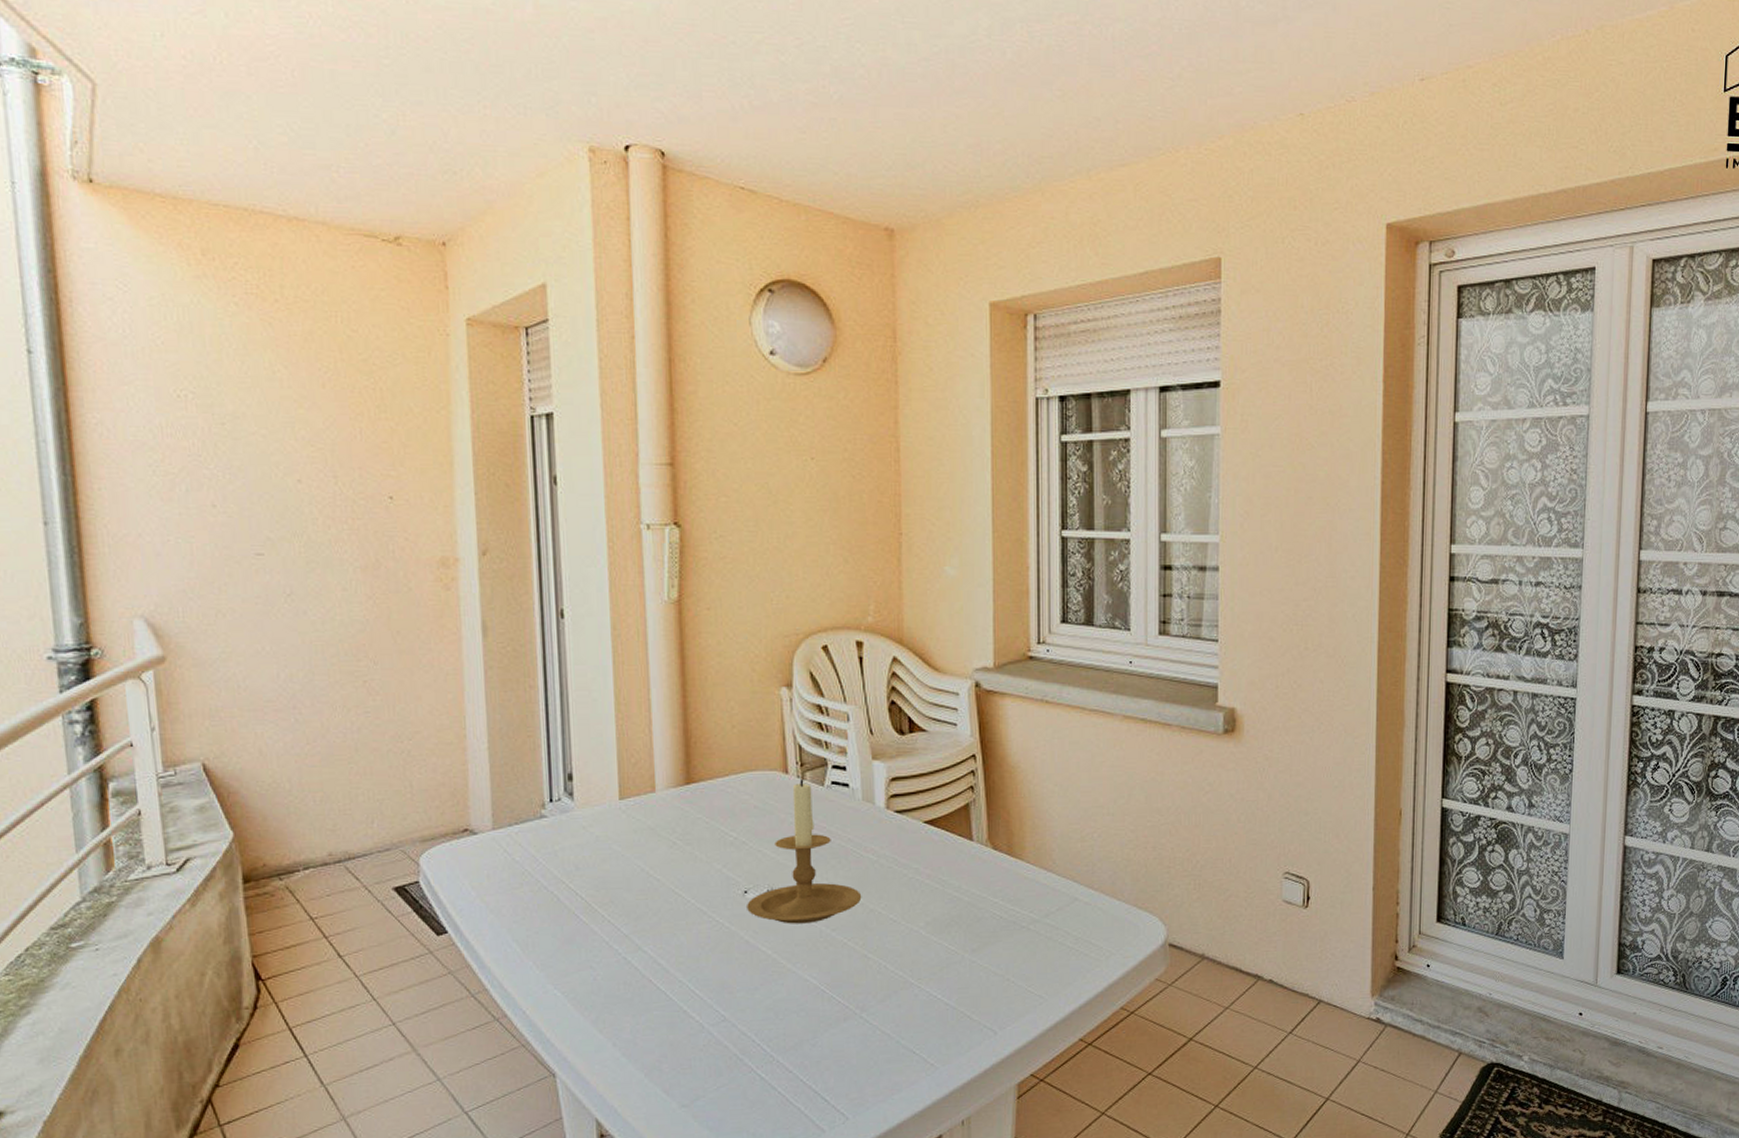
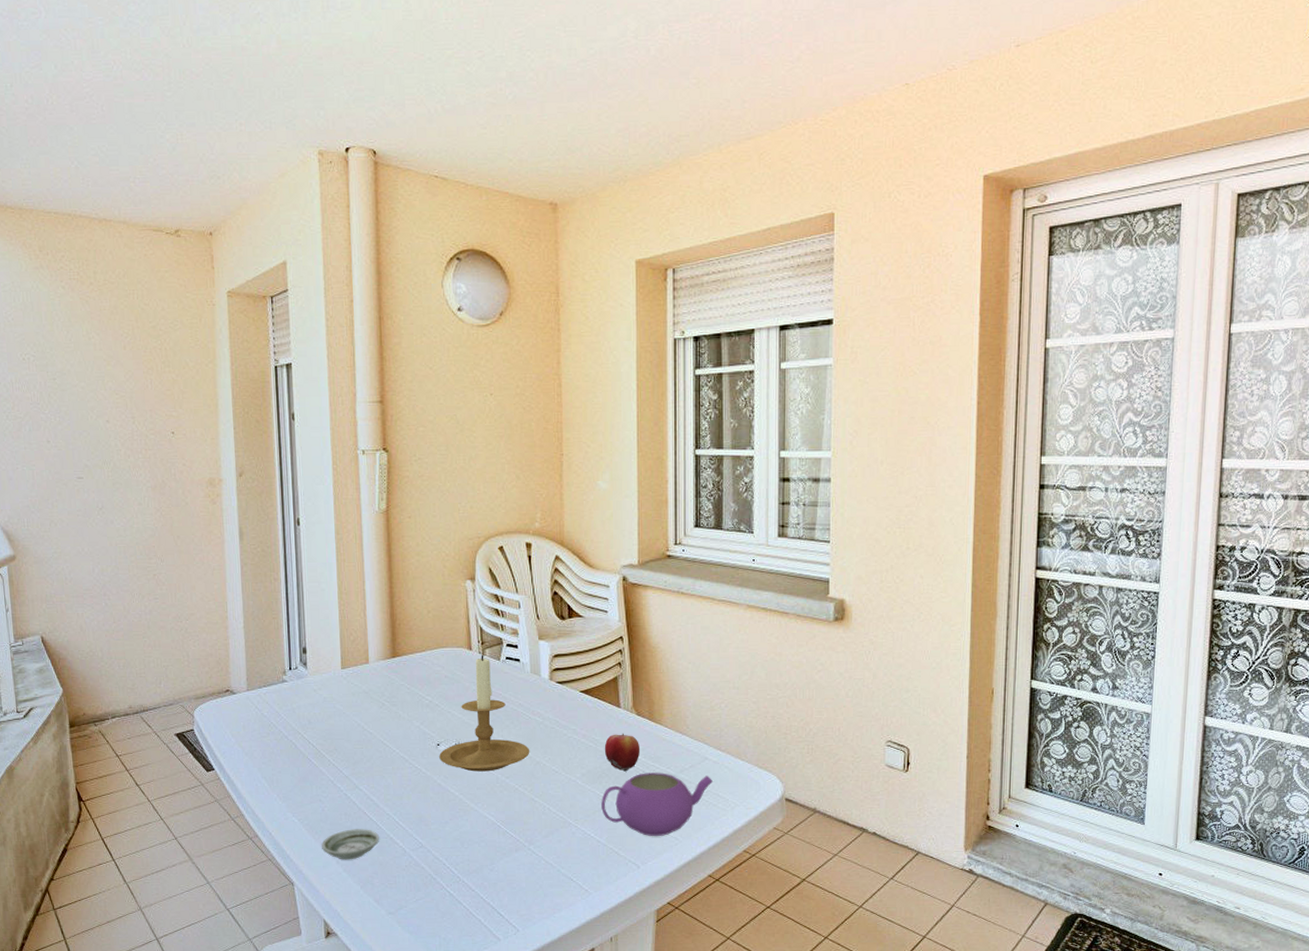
saucer: none [593,1001,670,1042] -> present [322,829,380,860]
teapot: none [950,918,1084,995] -> present [601,772,712,836]
apple: none [953,871,998,918] -> present [604,733,641,772]

